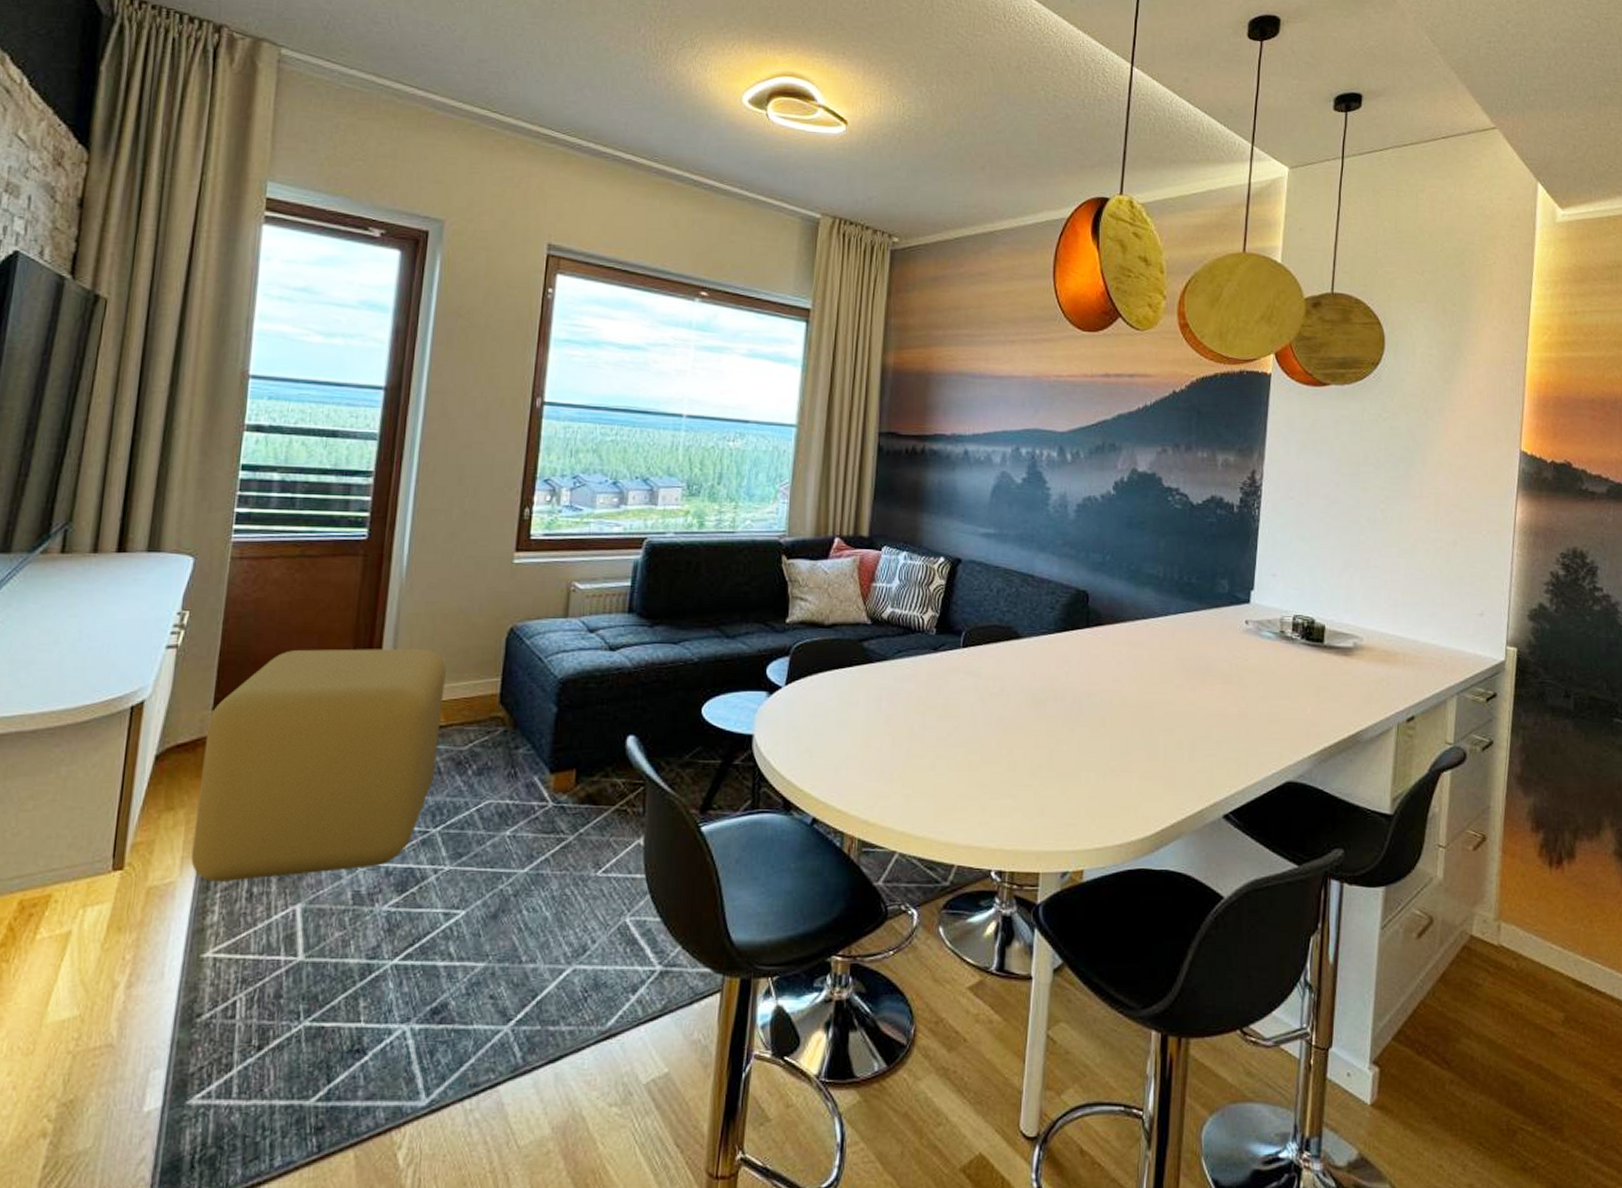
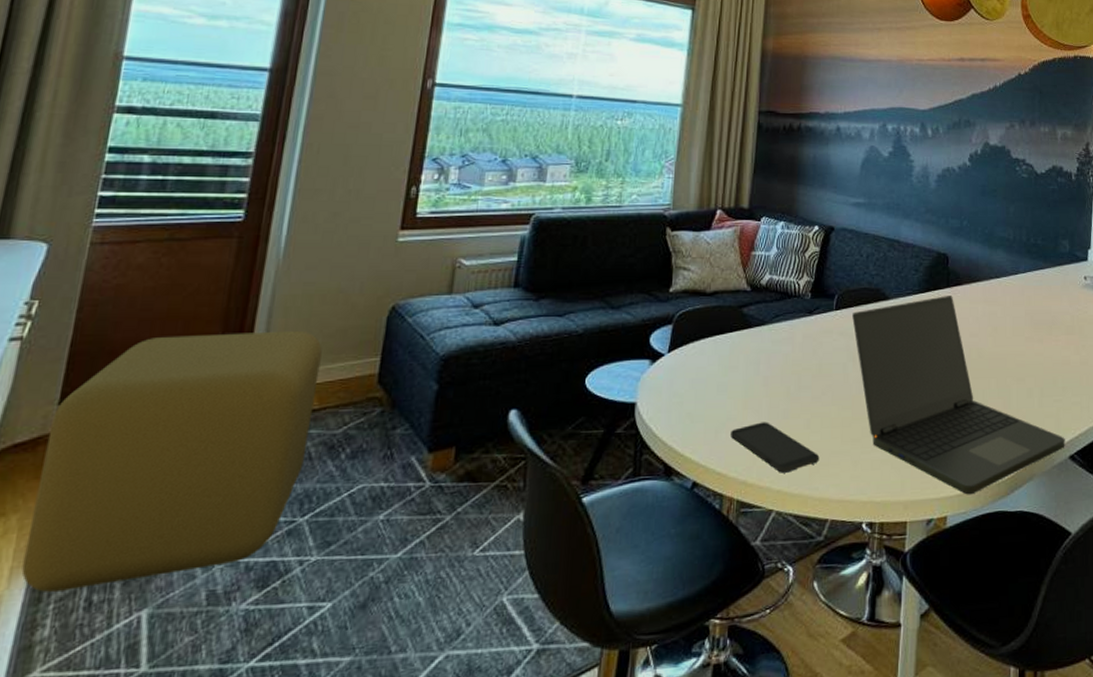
mobile phone: none [850,761,946,814] -> present [729,422,820,473]
laptop: none [981,635,1219,848] -> present [852,294,1065,494]

